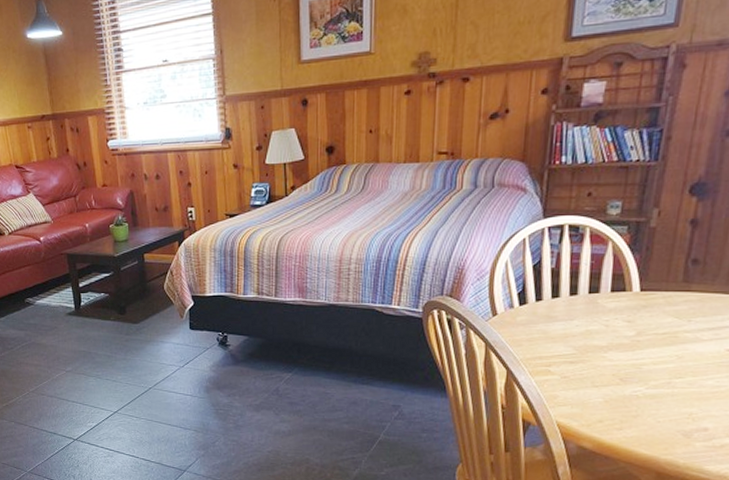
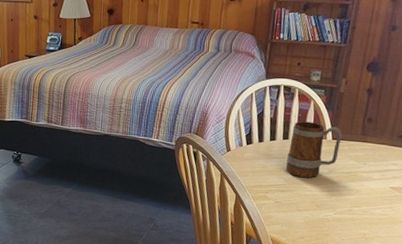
mug: none [574,270,655,344] -> present [285,121,342,178]

